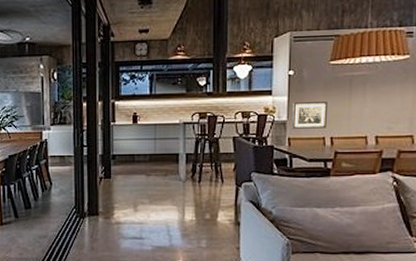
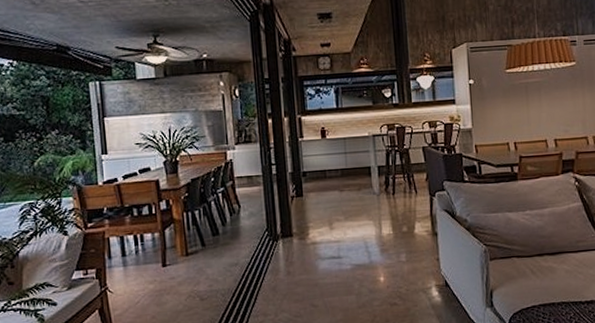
wall art: present [292,102,327,129] -> none [476,108,509,136]

